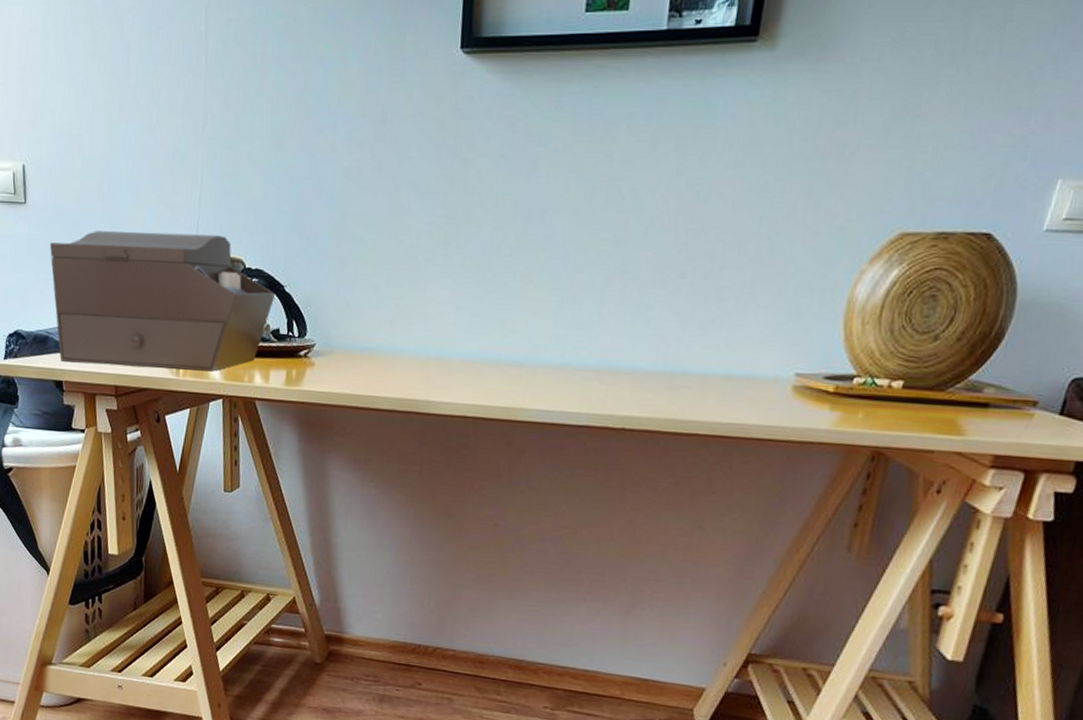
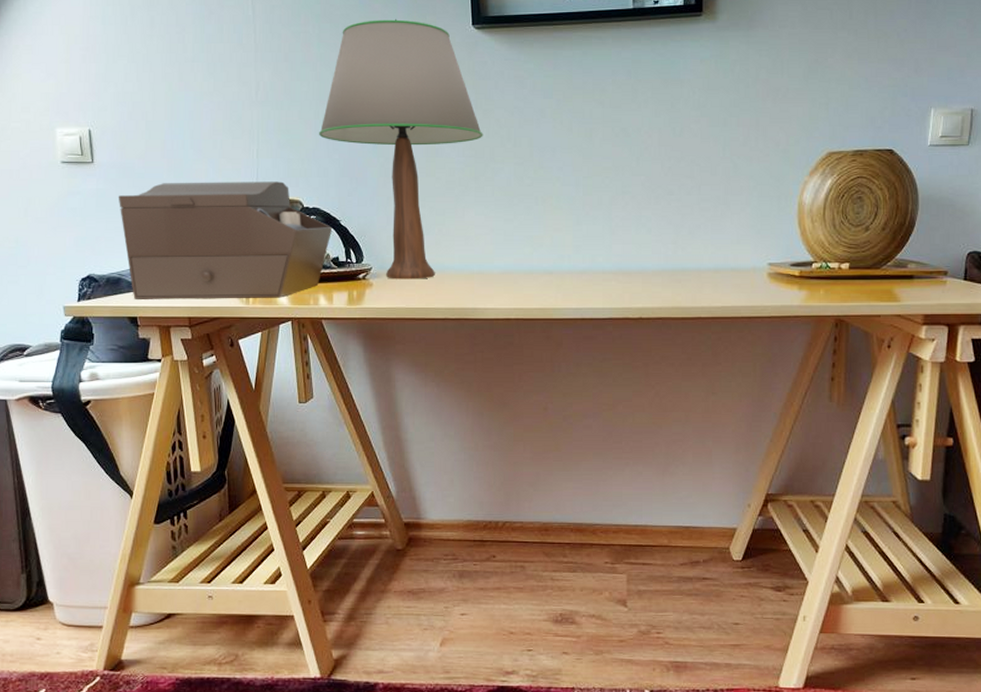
table lamp: none [269,38,460,362] -> present [319,18,483,279]

